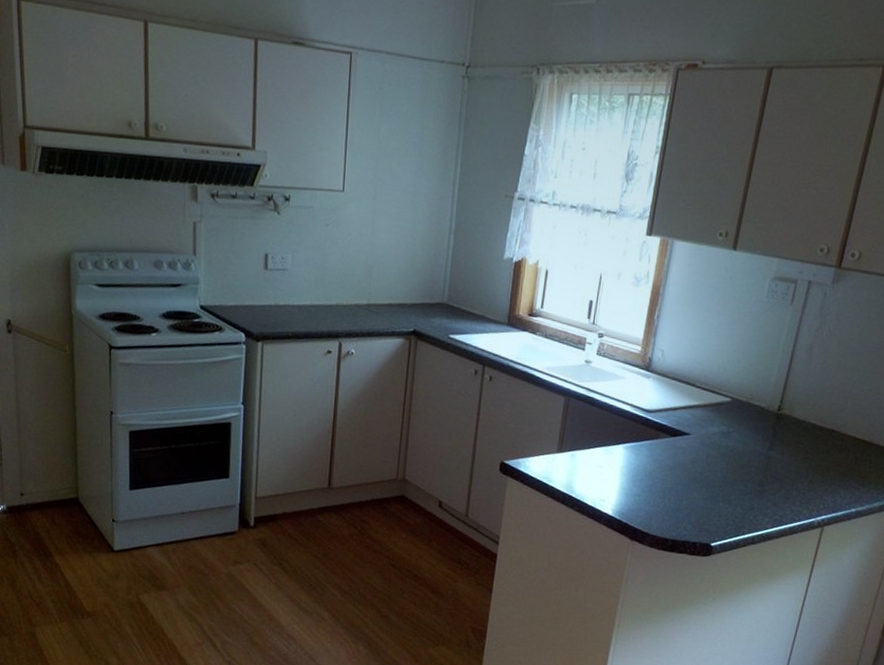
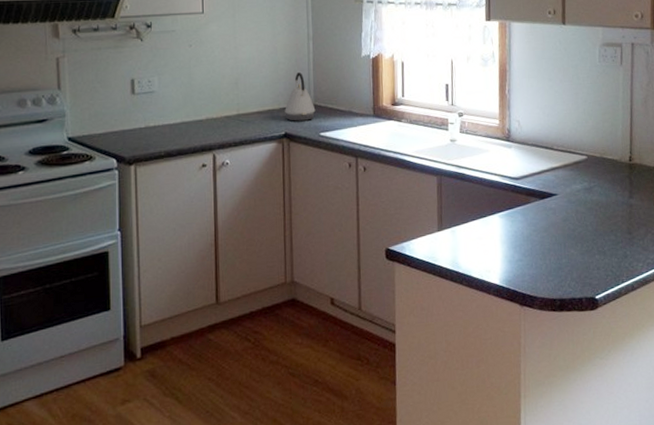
kettle: none [416,268,448,320] -> present [285,73,316,121]

